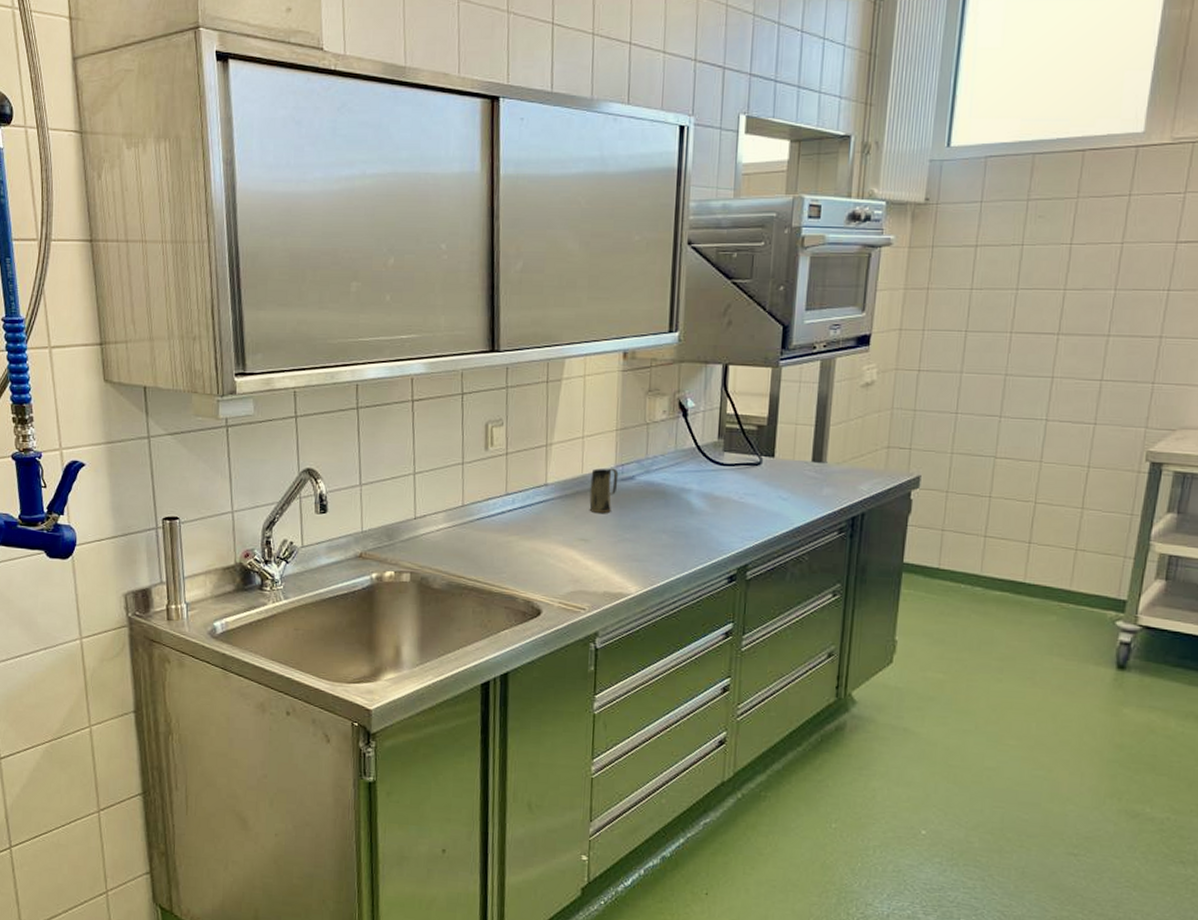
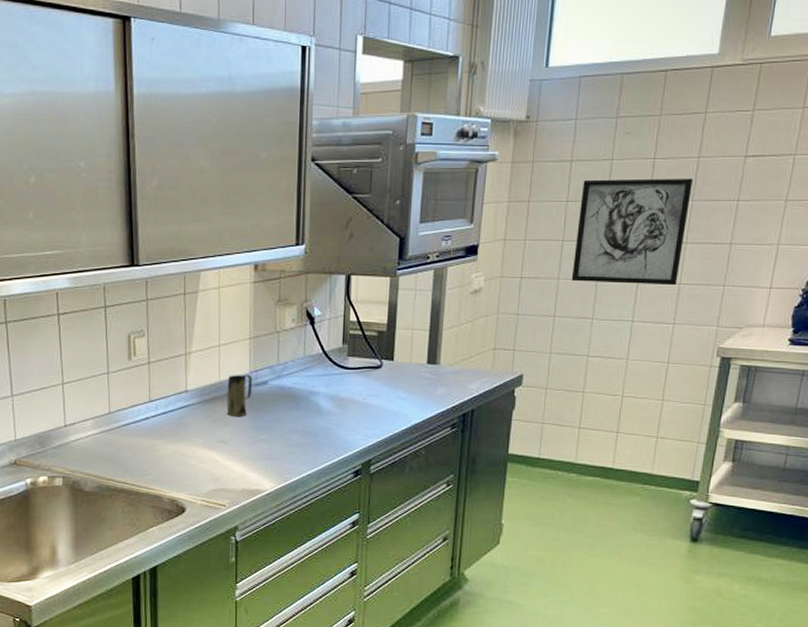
wall art: none [976,265,1115,382] -> present [571,178,693,286]

